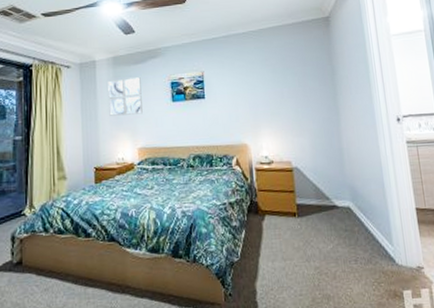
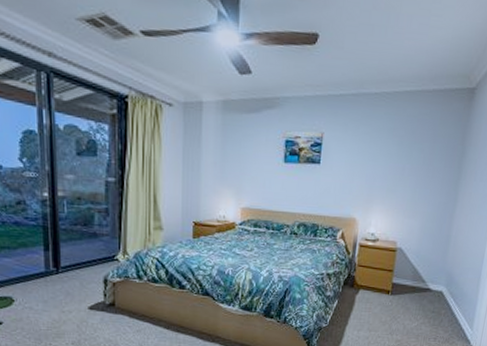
wall art: present [108,77,143,116] -> none [213,128,253,172]

